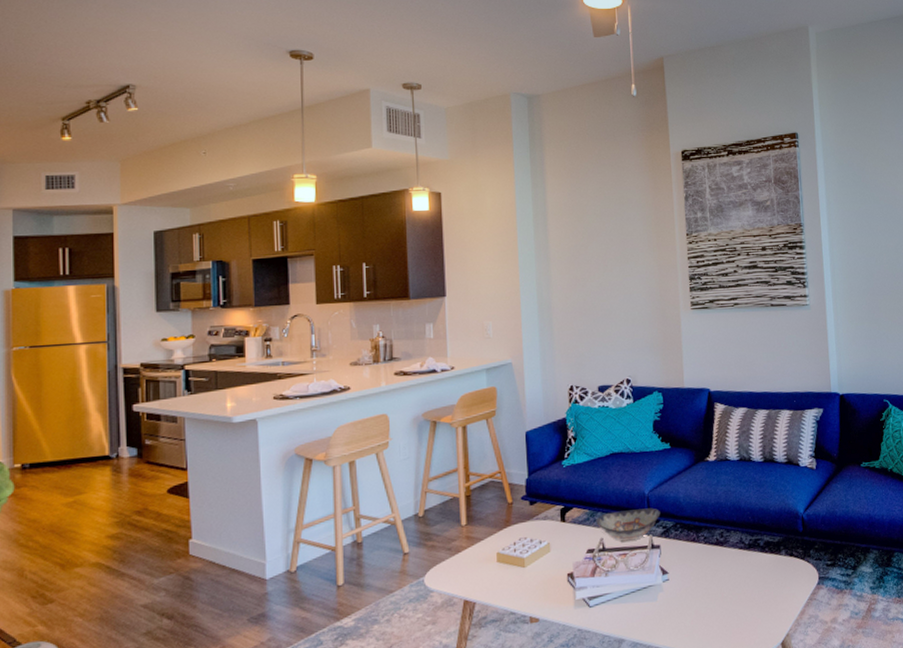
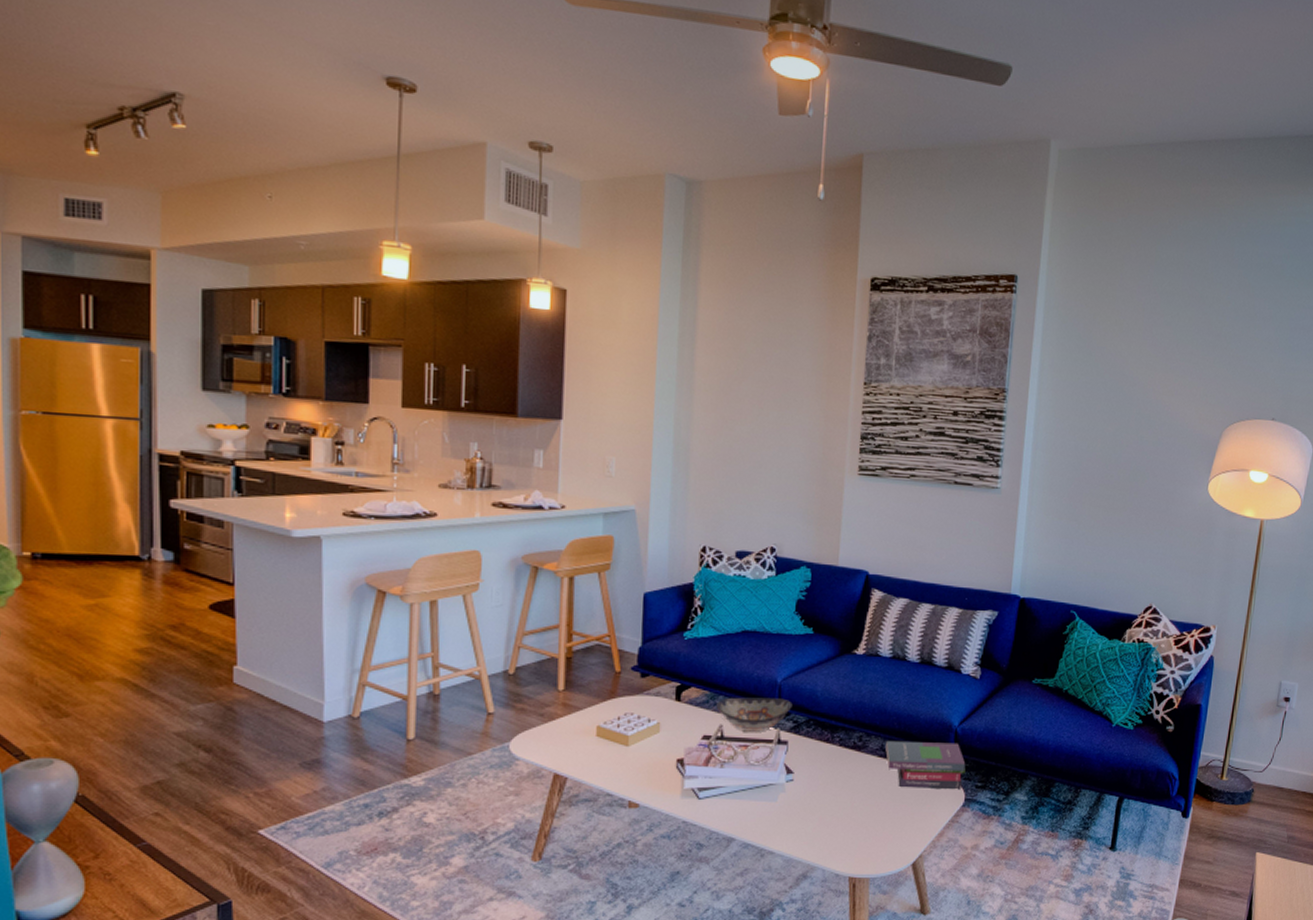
books: none [744,528,816,574] -> present [885,740,966,790]

